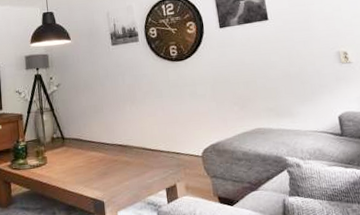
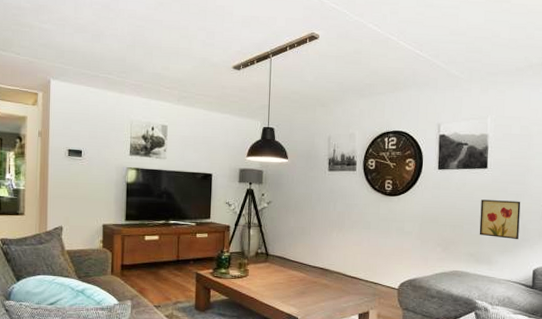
wall art: none [269,47,316,88] -> present [479,199,521,239]

